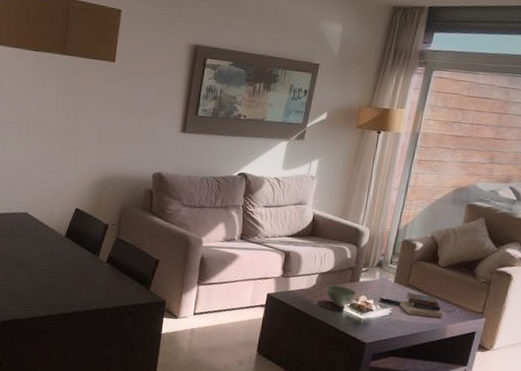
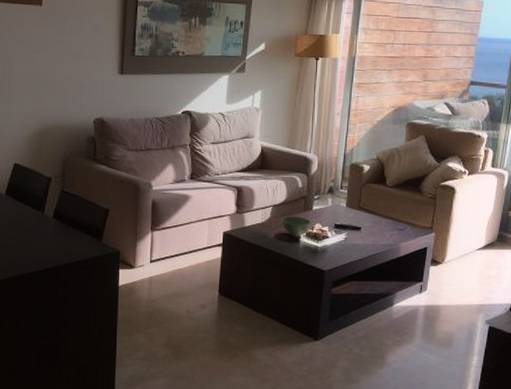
books: present [399,292,443,318] -> none [353,215,395,237]

